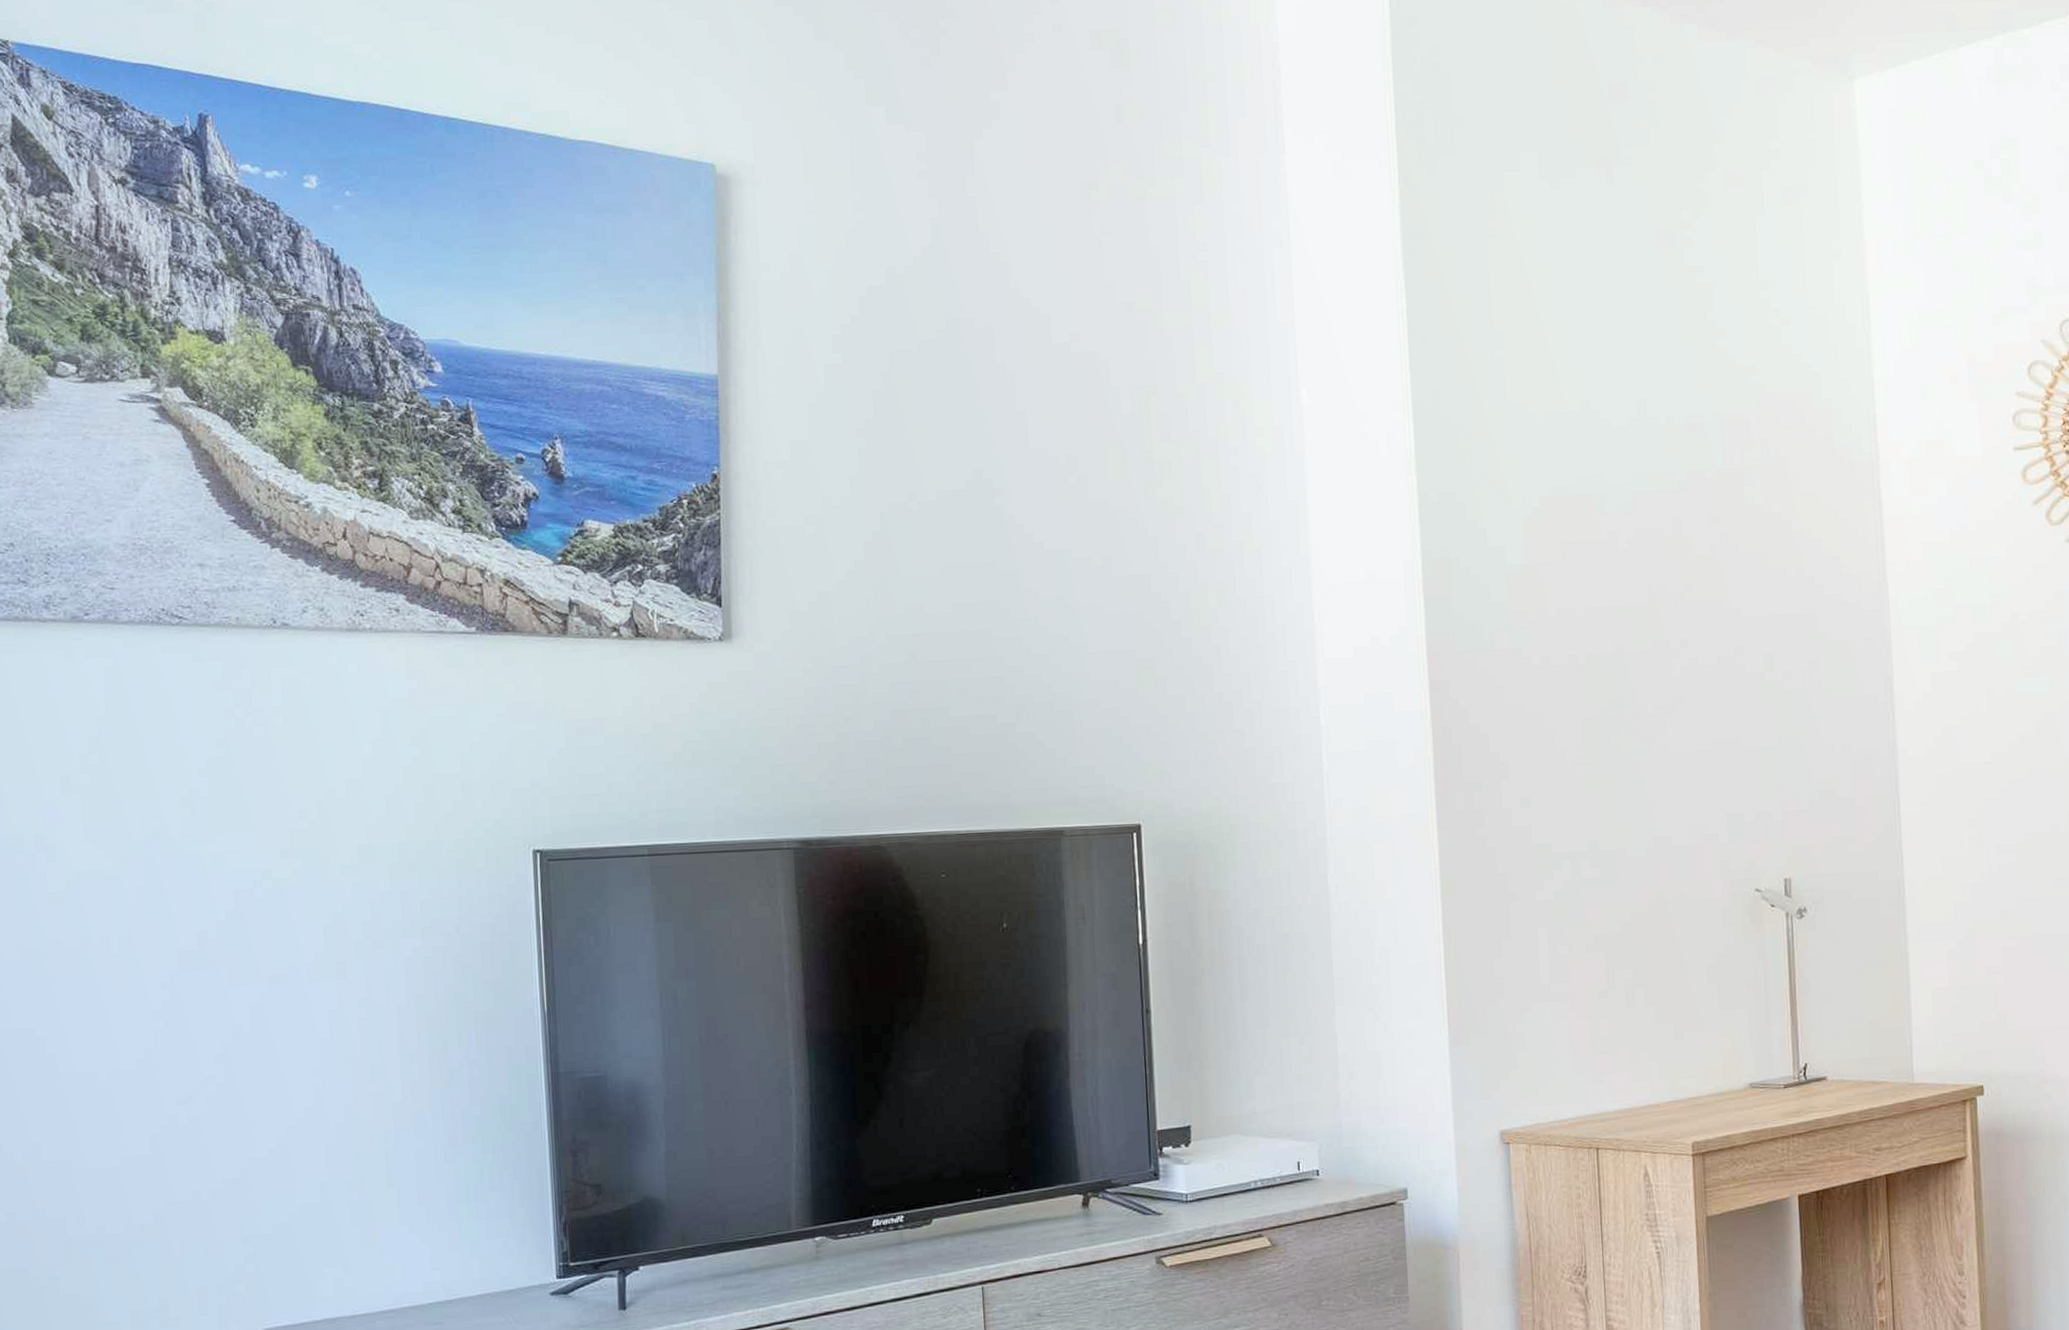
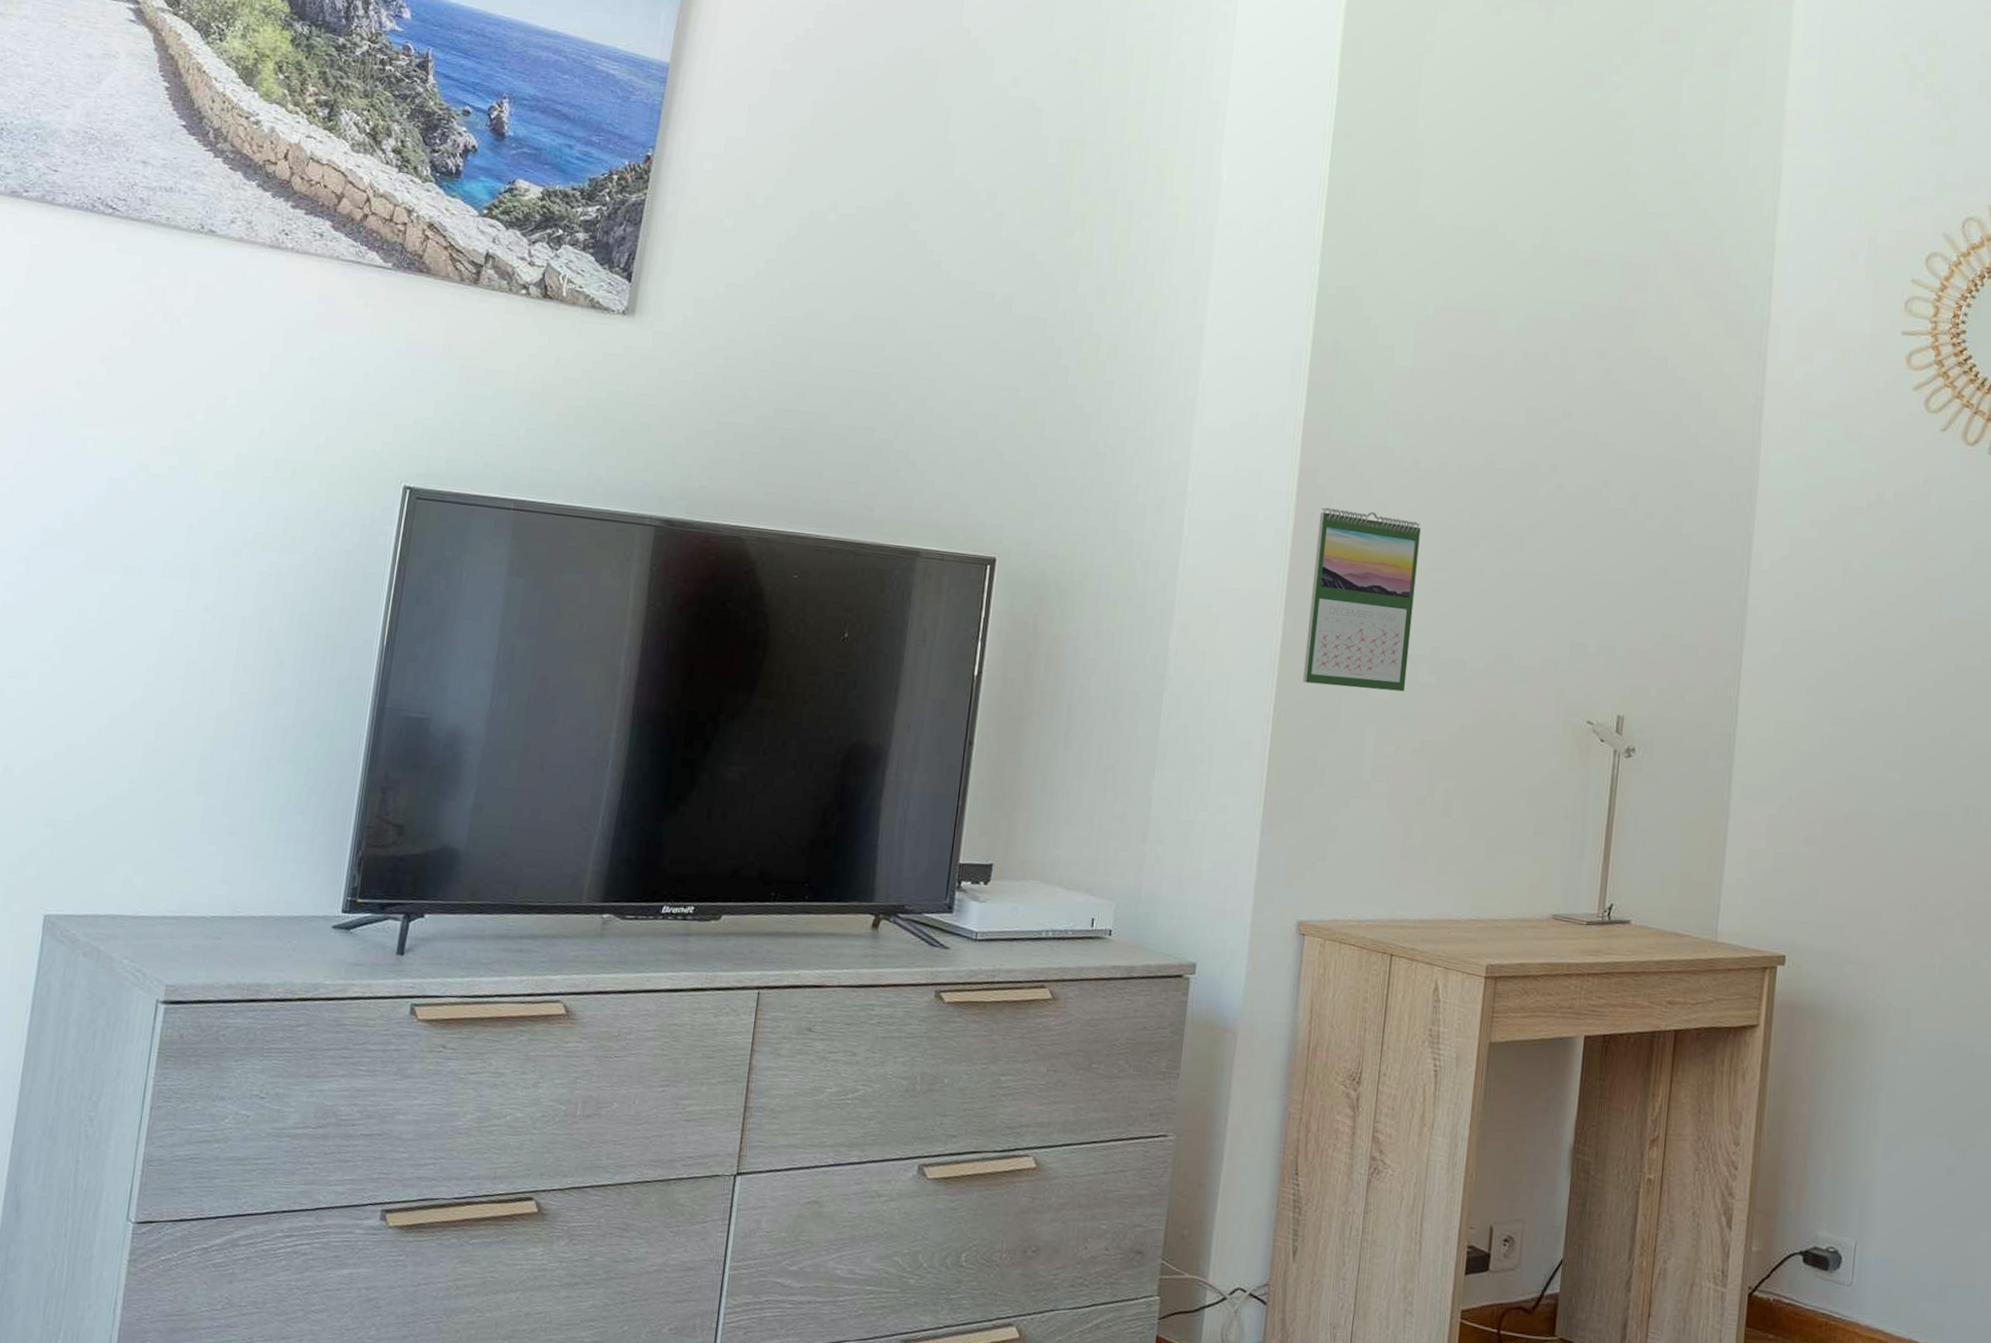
calendar: none [1457,716,1570,897] -> present [1303,507,1421,692]

